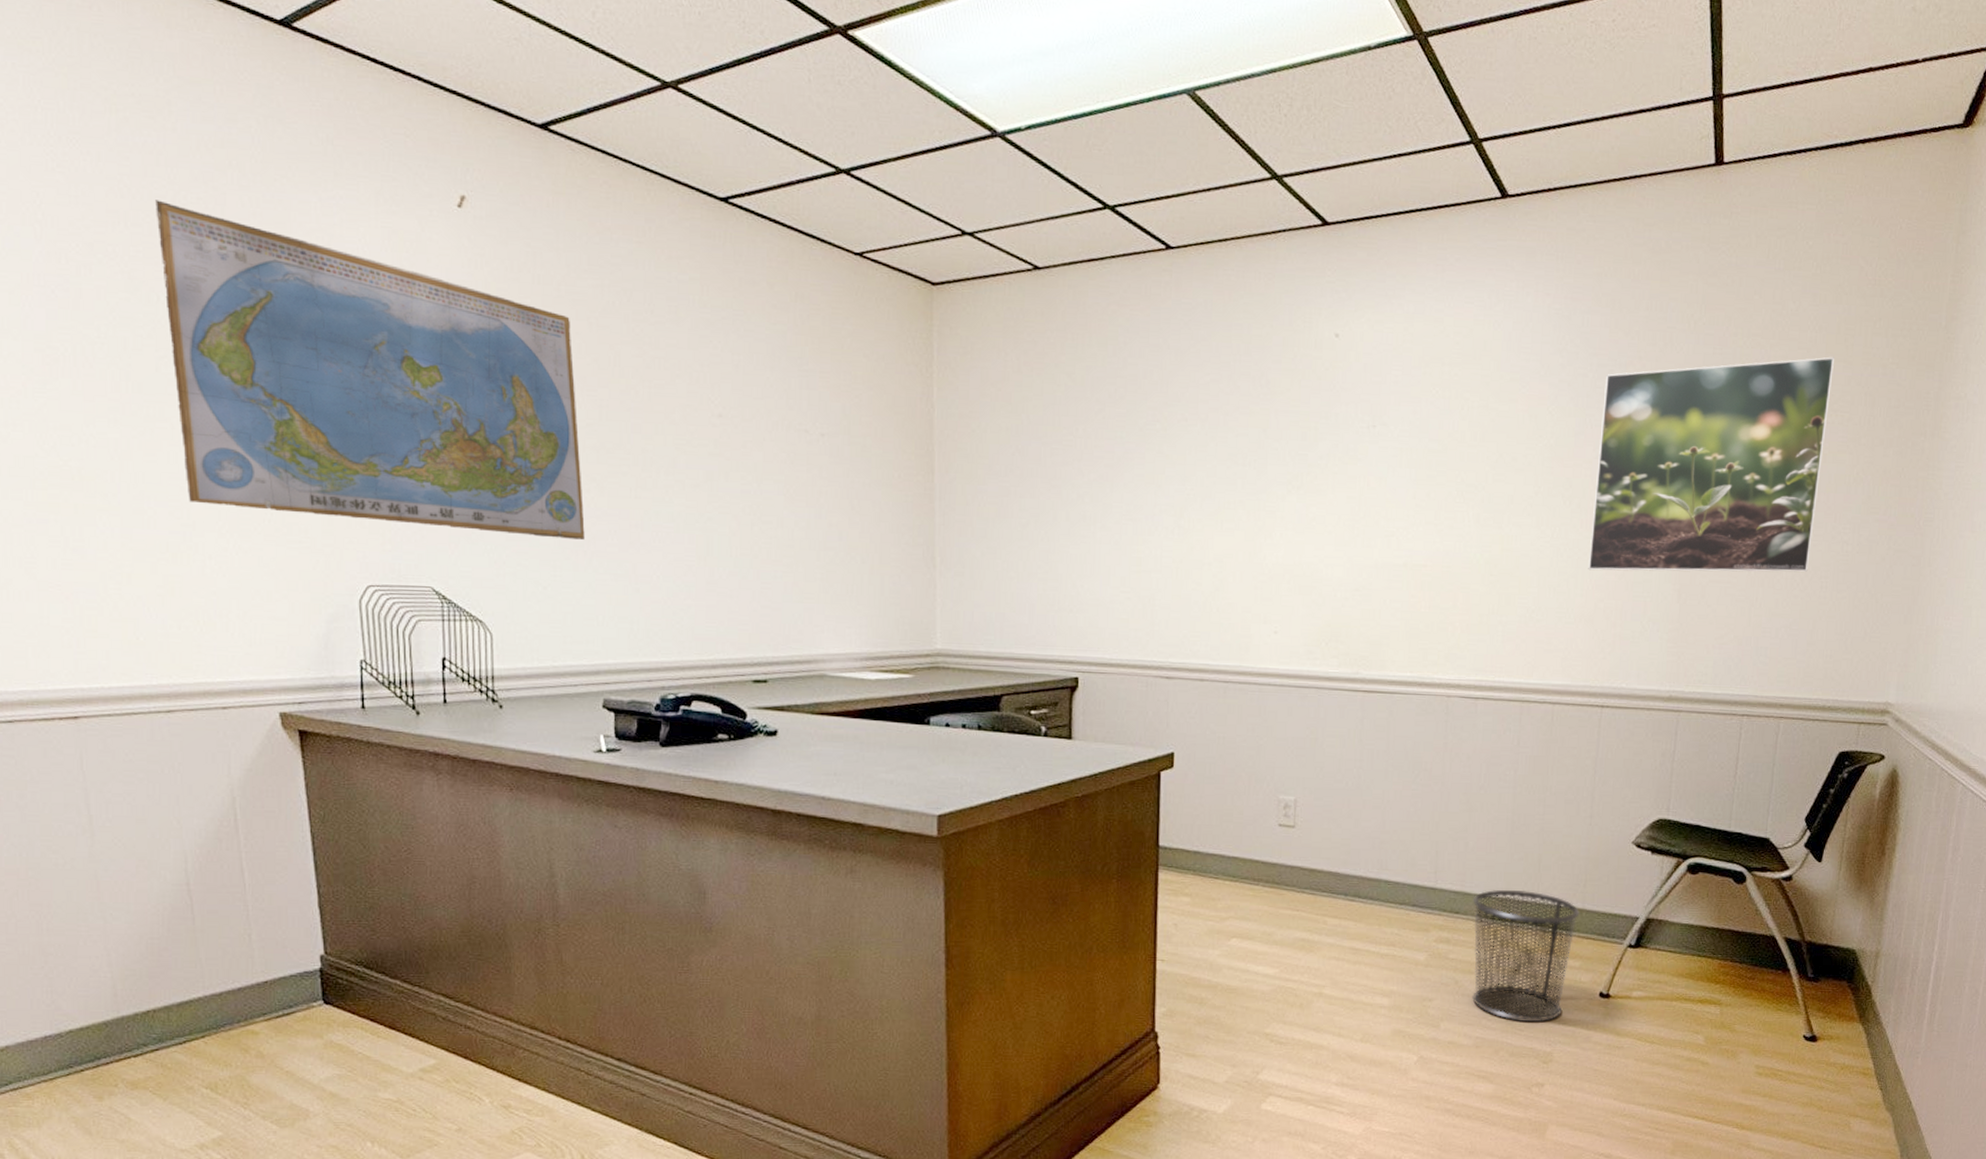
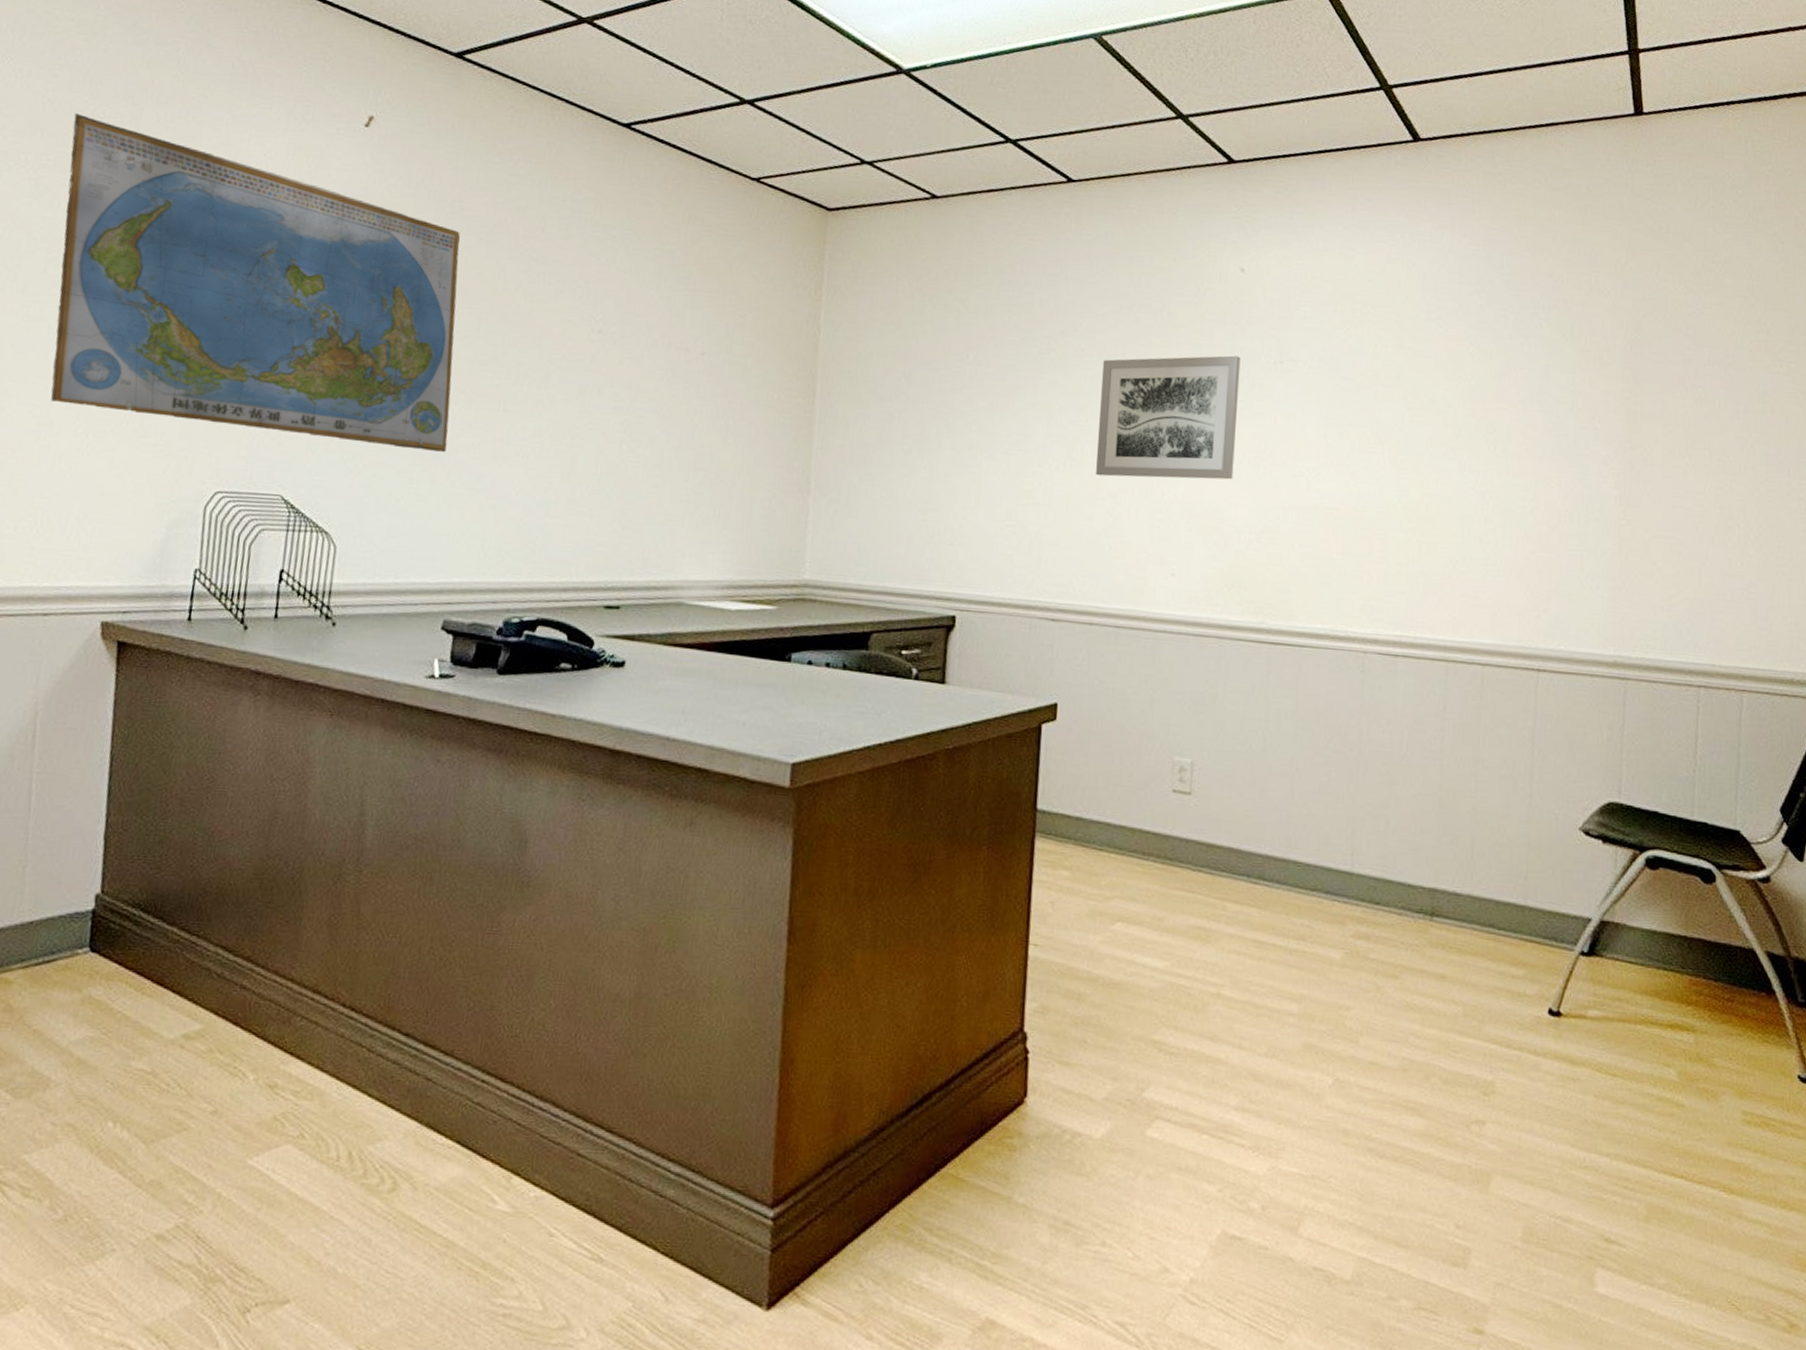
wall art: none [1202,421,1336,543] -> present [1096,355,1241,480]
waste bin: present [1472,889,1580,1023] -> none [1395,878,1521,1044]
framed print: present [1588,356,1834,573] -> none [1517,305,1775,531]

